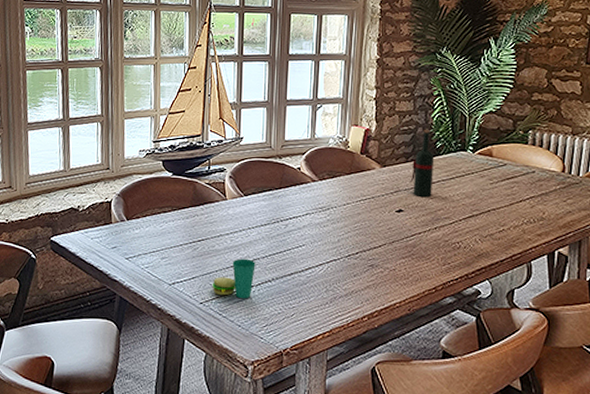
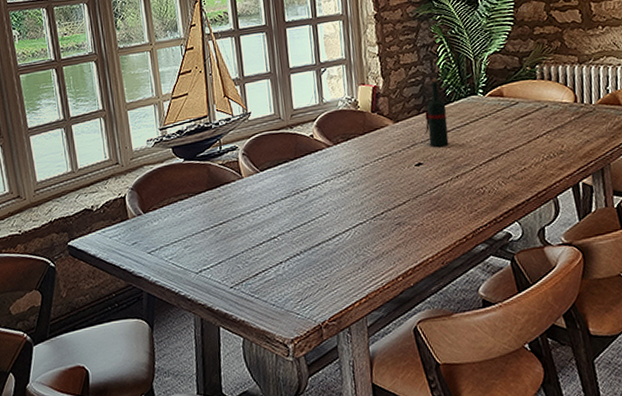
cup: present [212,258,256,299] -> none [240,235,282,277]

